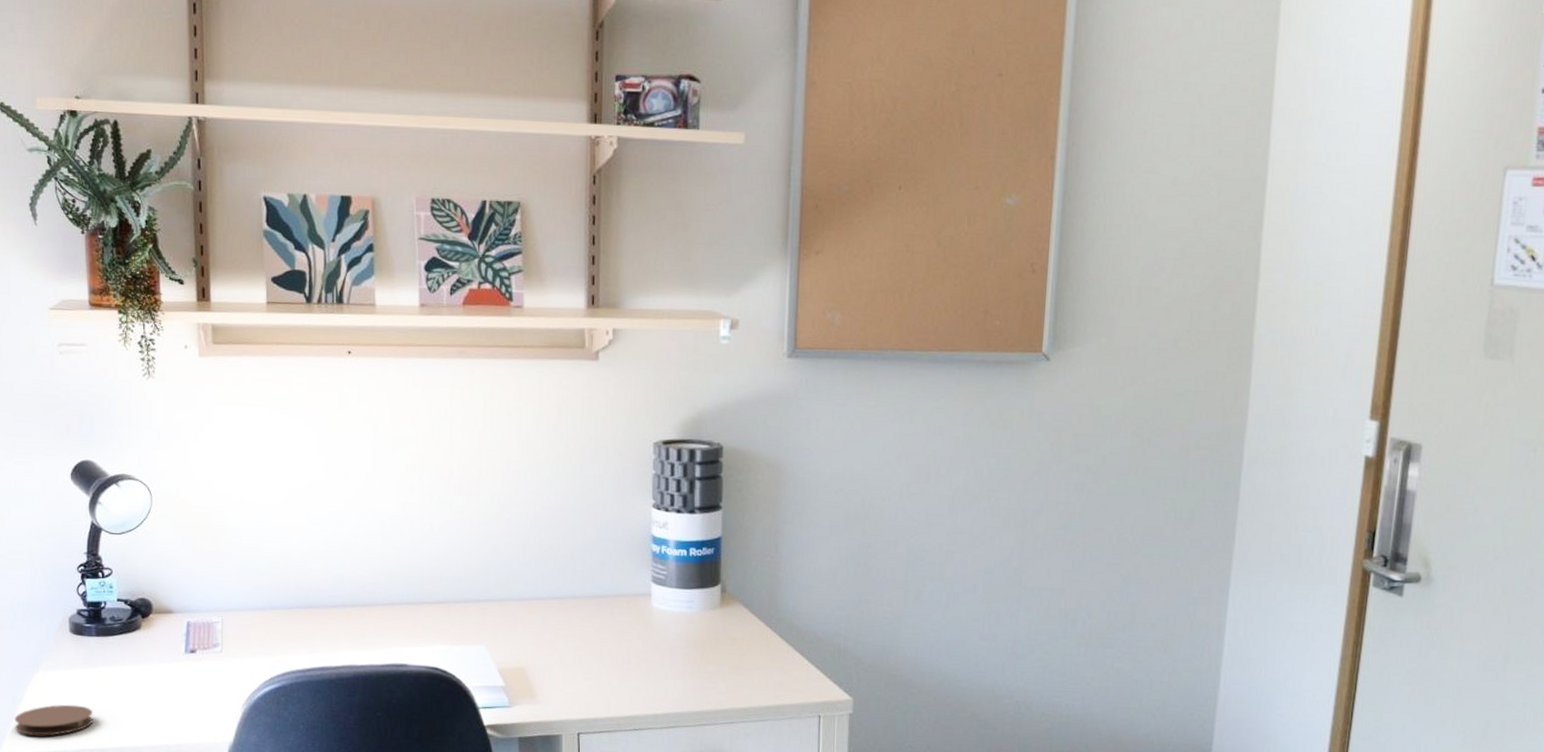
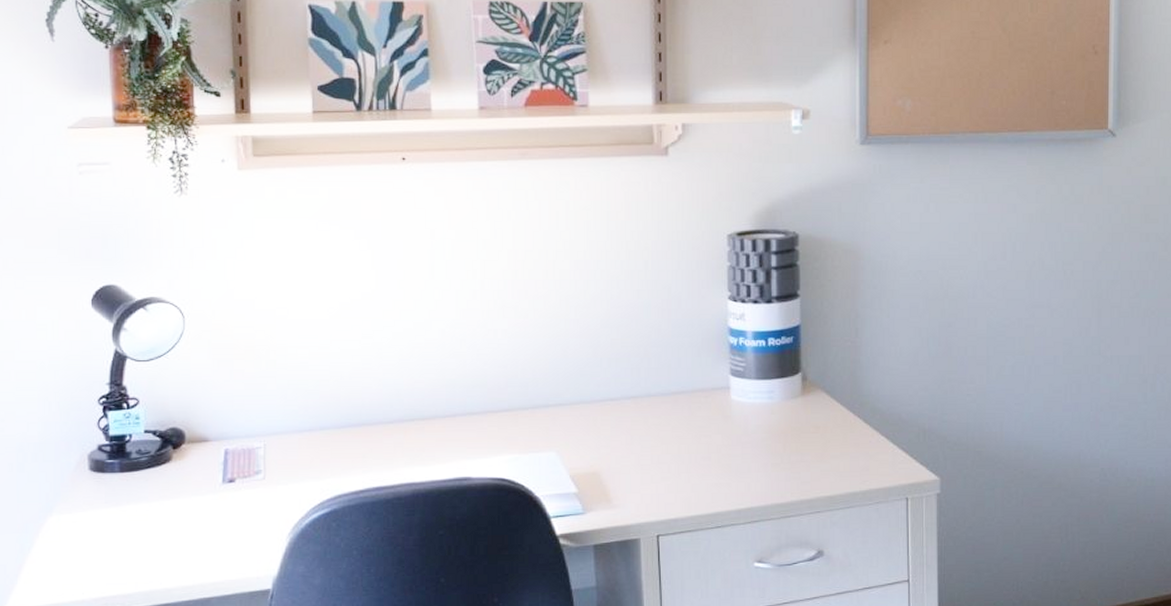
coaster: present [14,704,93,737] -> none [23,549,116,587]

